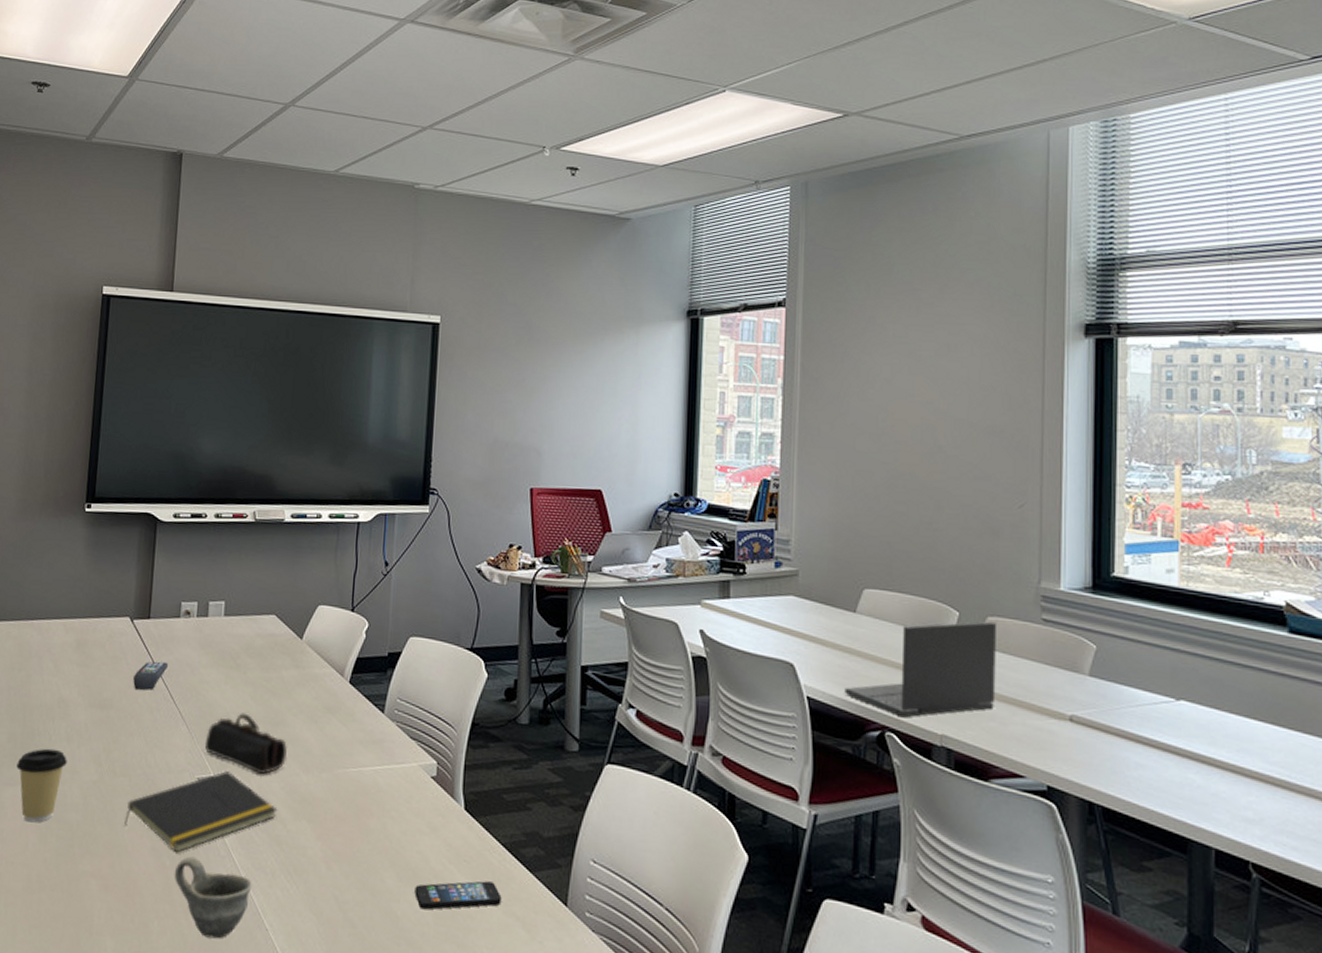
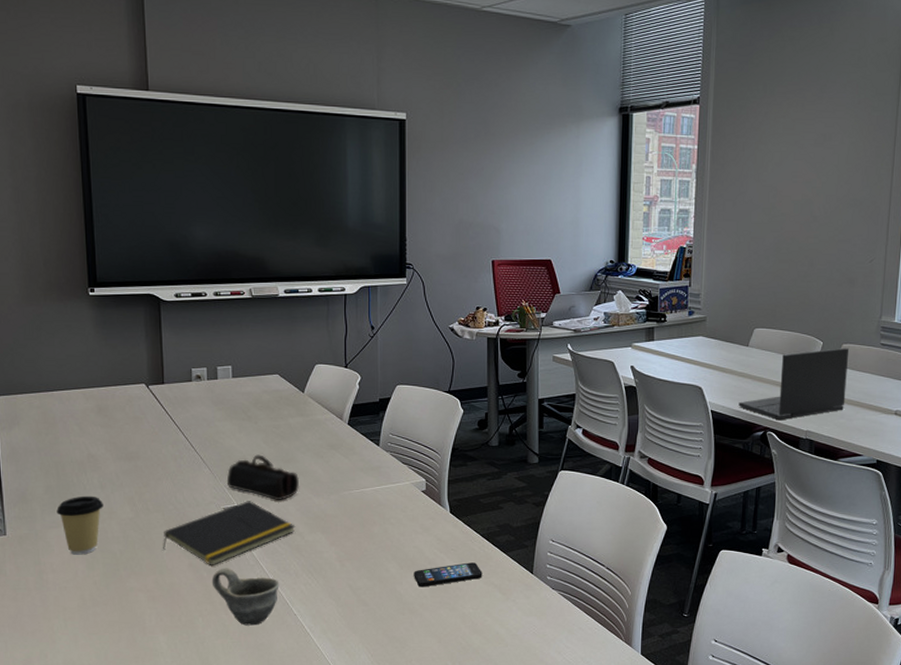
remote control: present [133,661,168,691] -> none [155,418,186,443]

